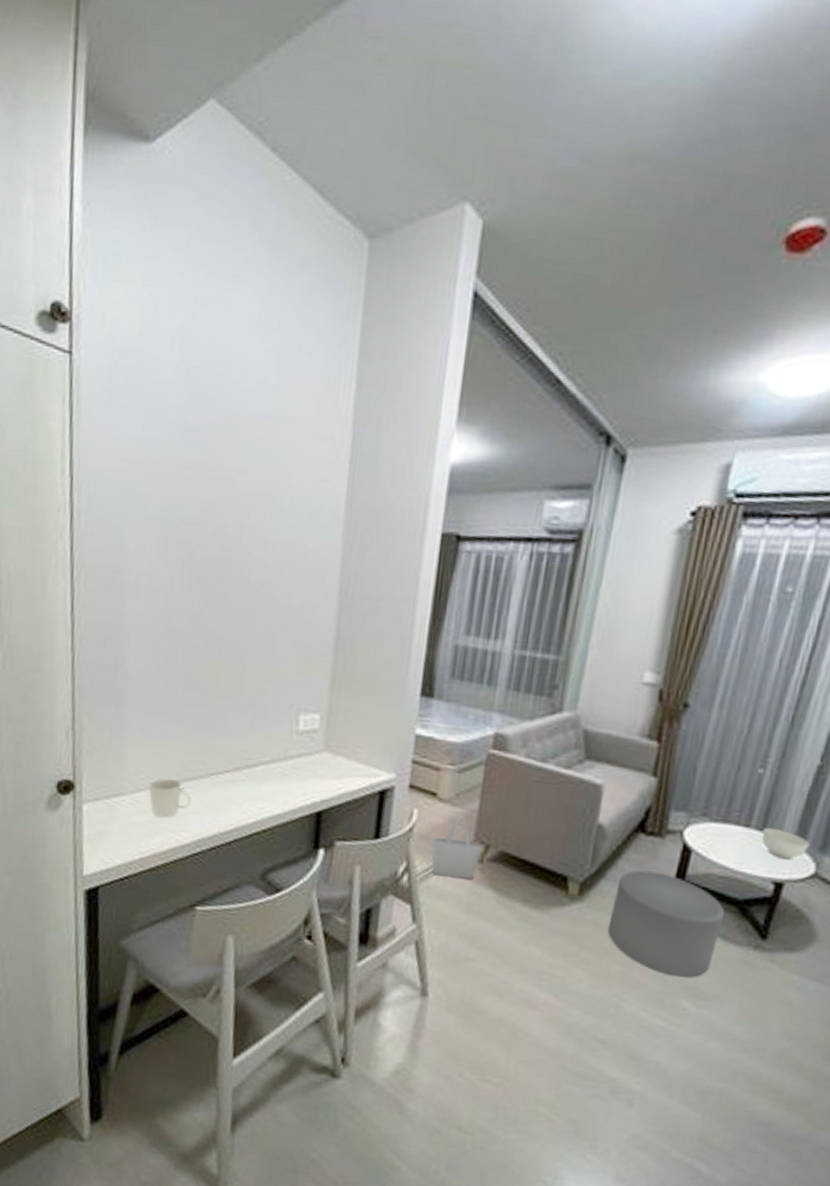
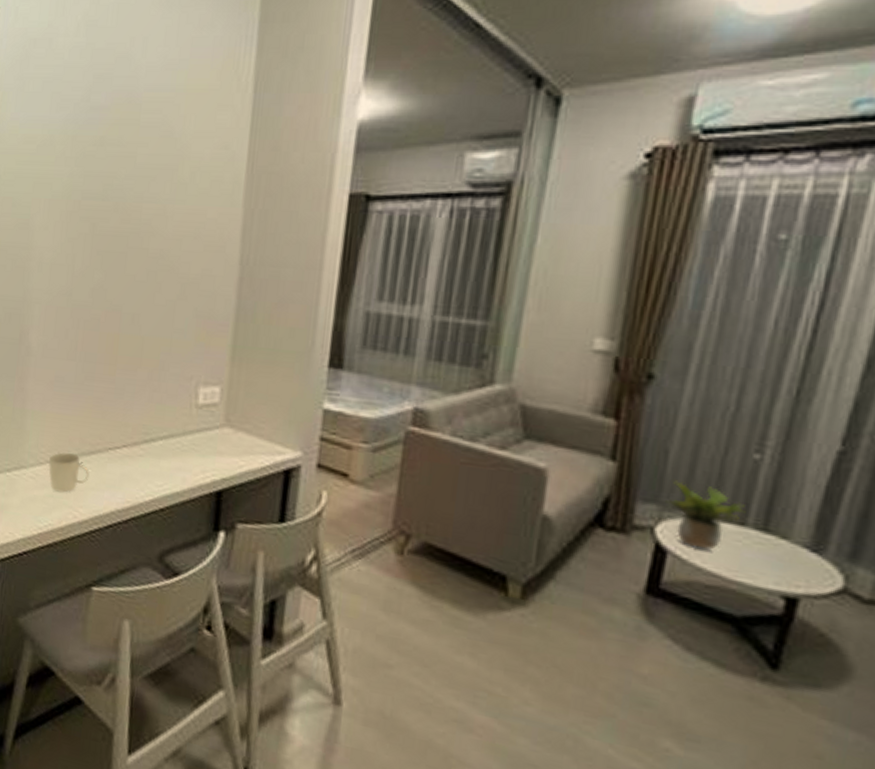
shopping bag: present [430,814,486,880] -> none [342,498,406,574]
pouf: present [607,870,725,977] -> none [560,572,717,710]
potted plant: none [692,792,751,848] -> present [665,480,746,550]
bowl: present [761,827,810,860] -> none [762,526,833,569]

